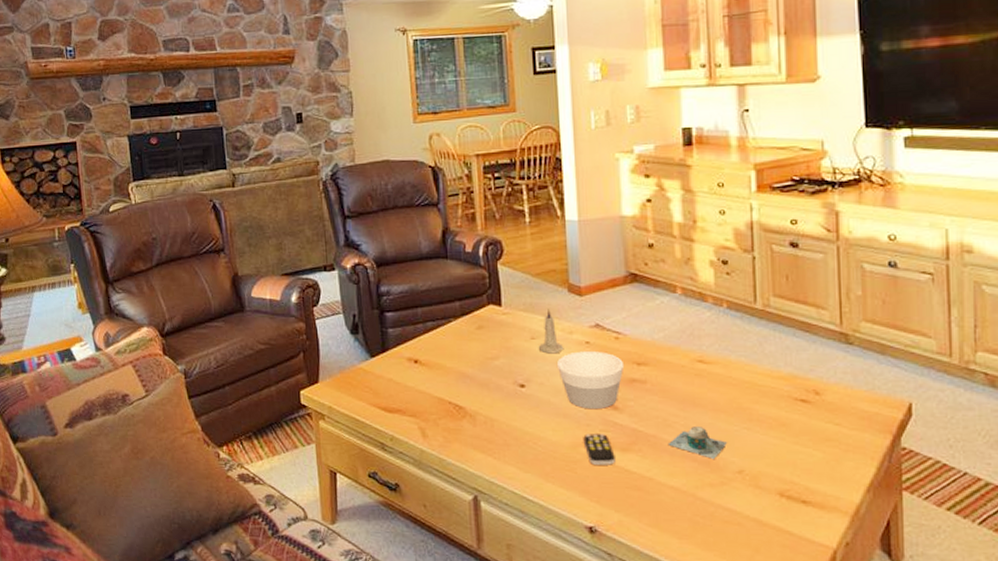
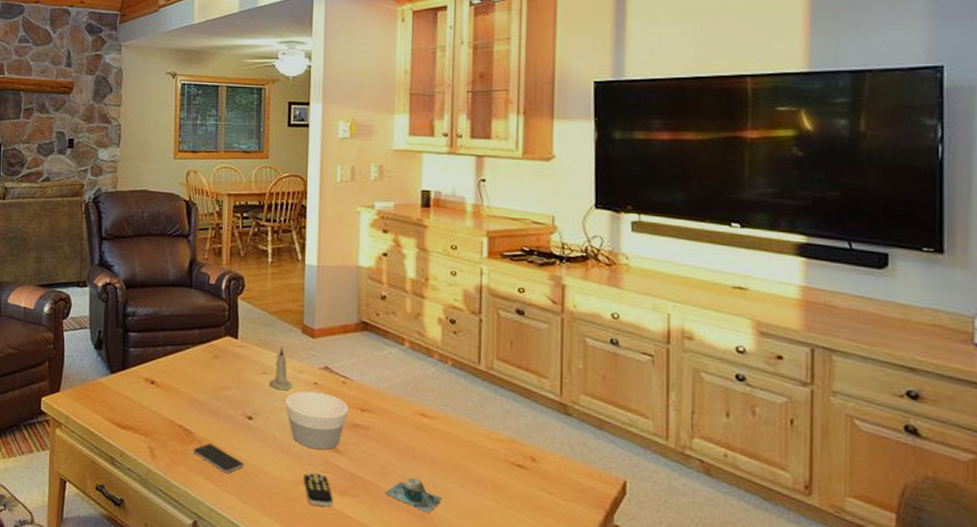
smartphone: none [465,417,521,445] -> present [192,443,244,474]

